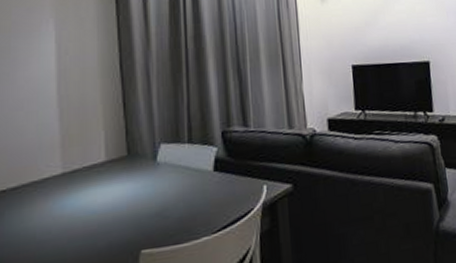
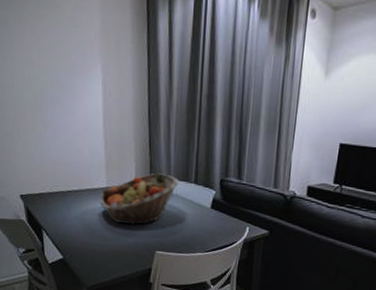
fruit basket: none [50,138,167,222] -> present [99,173,179,225]

